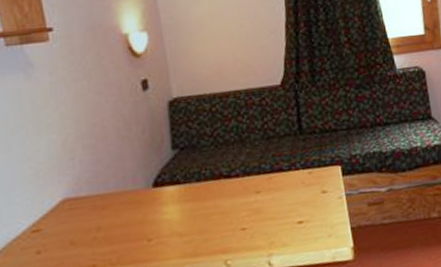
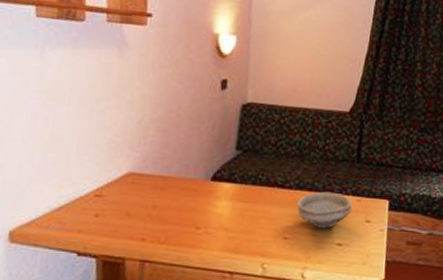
bowl: none [248,170,306,211] -> present [297,191,352,229]

